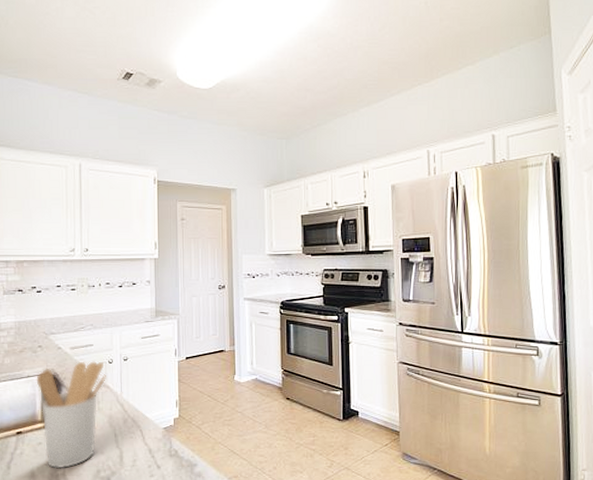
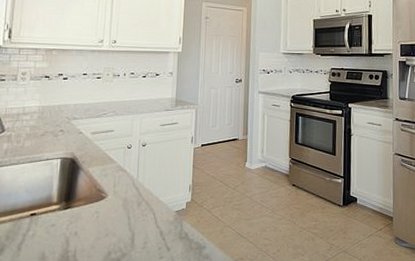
utensil holder: present [36,361,106,469] -> none [55,145,124,251]

